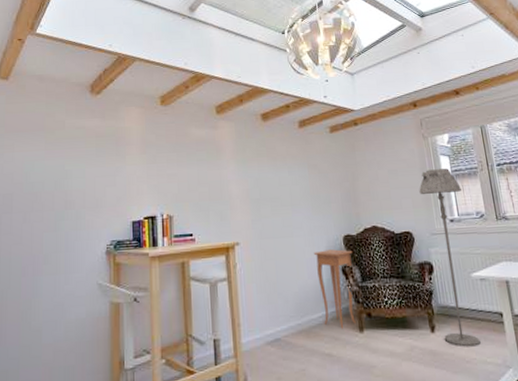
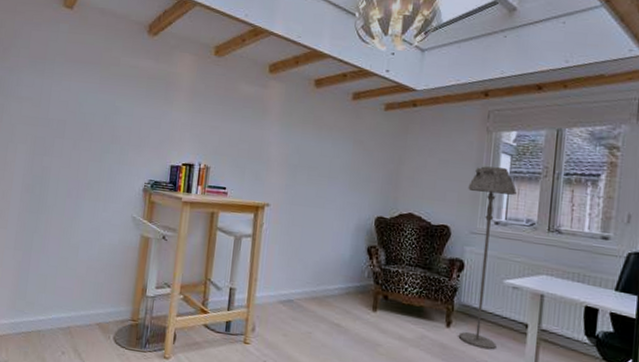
side table: present [313,249,356,329] -> none [338,227,383,305]

